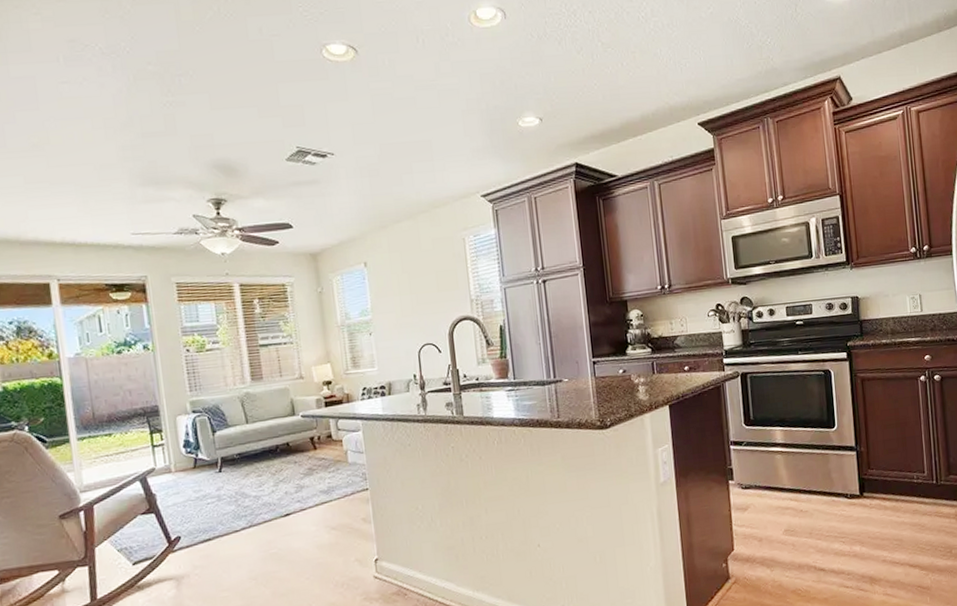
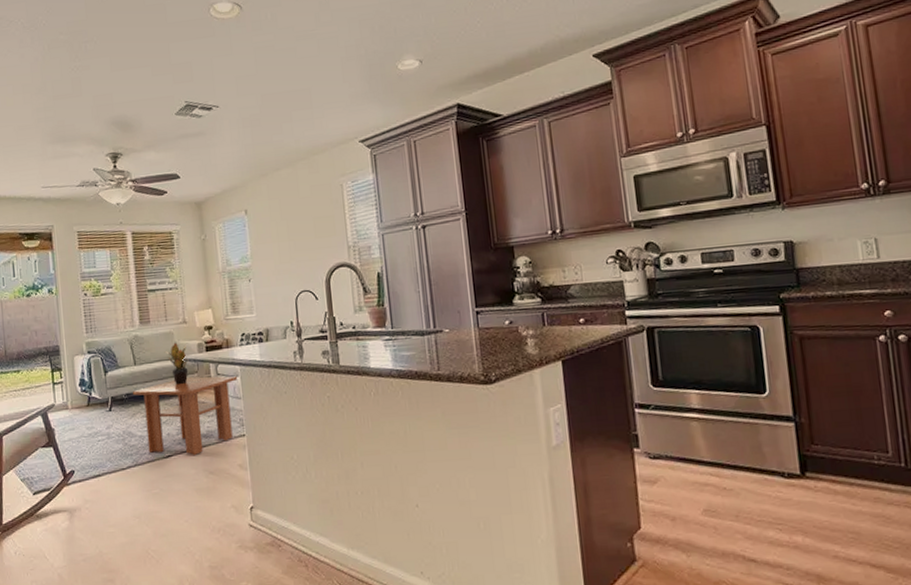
coffee table: none [245,430,360,513] -> present [133,376,238,455]
potted plant: none [280,399,307,441] -> present [164,342,189,384]

